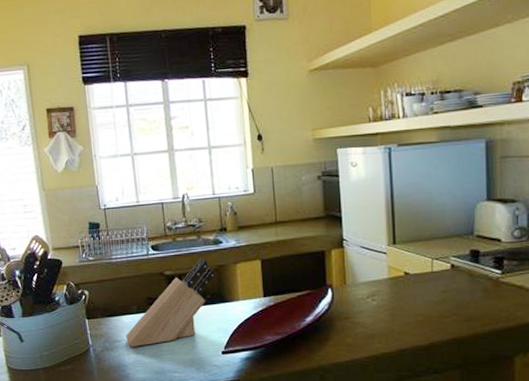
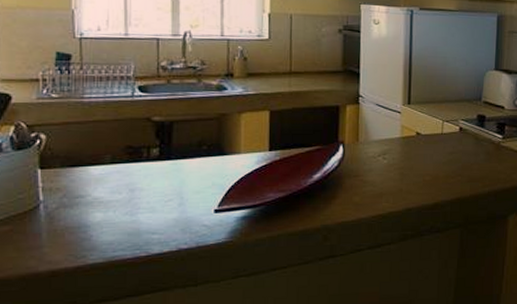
knife block: present [125,258,215,347] -> none [91,104,215,204]

